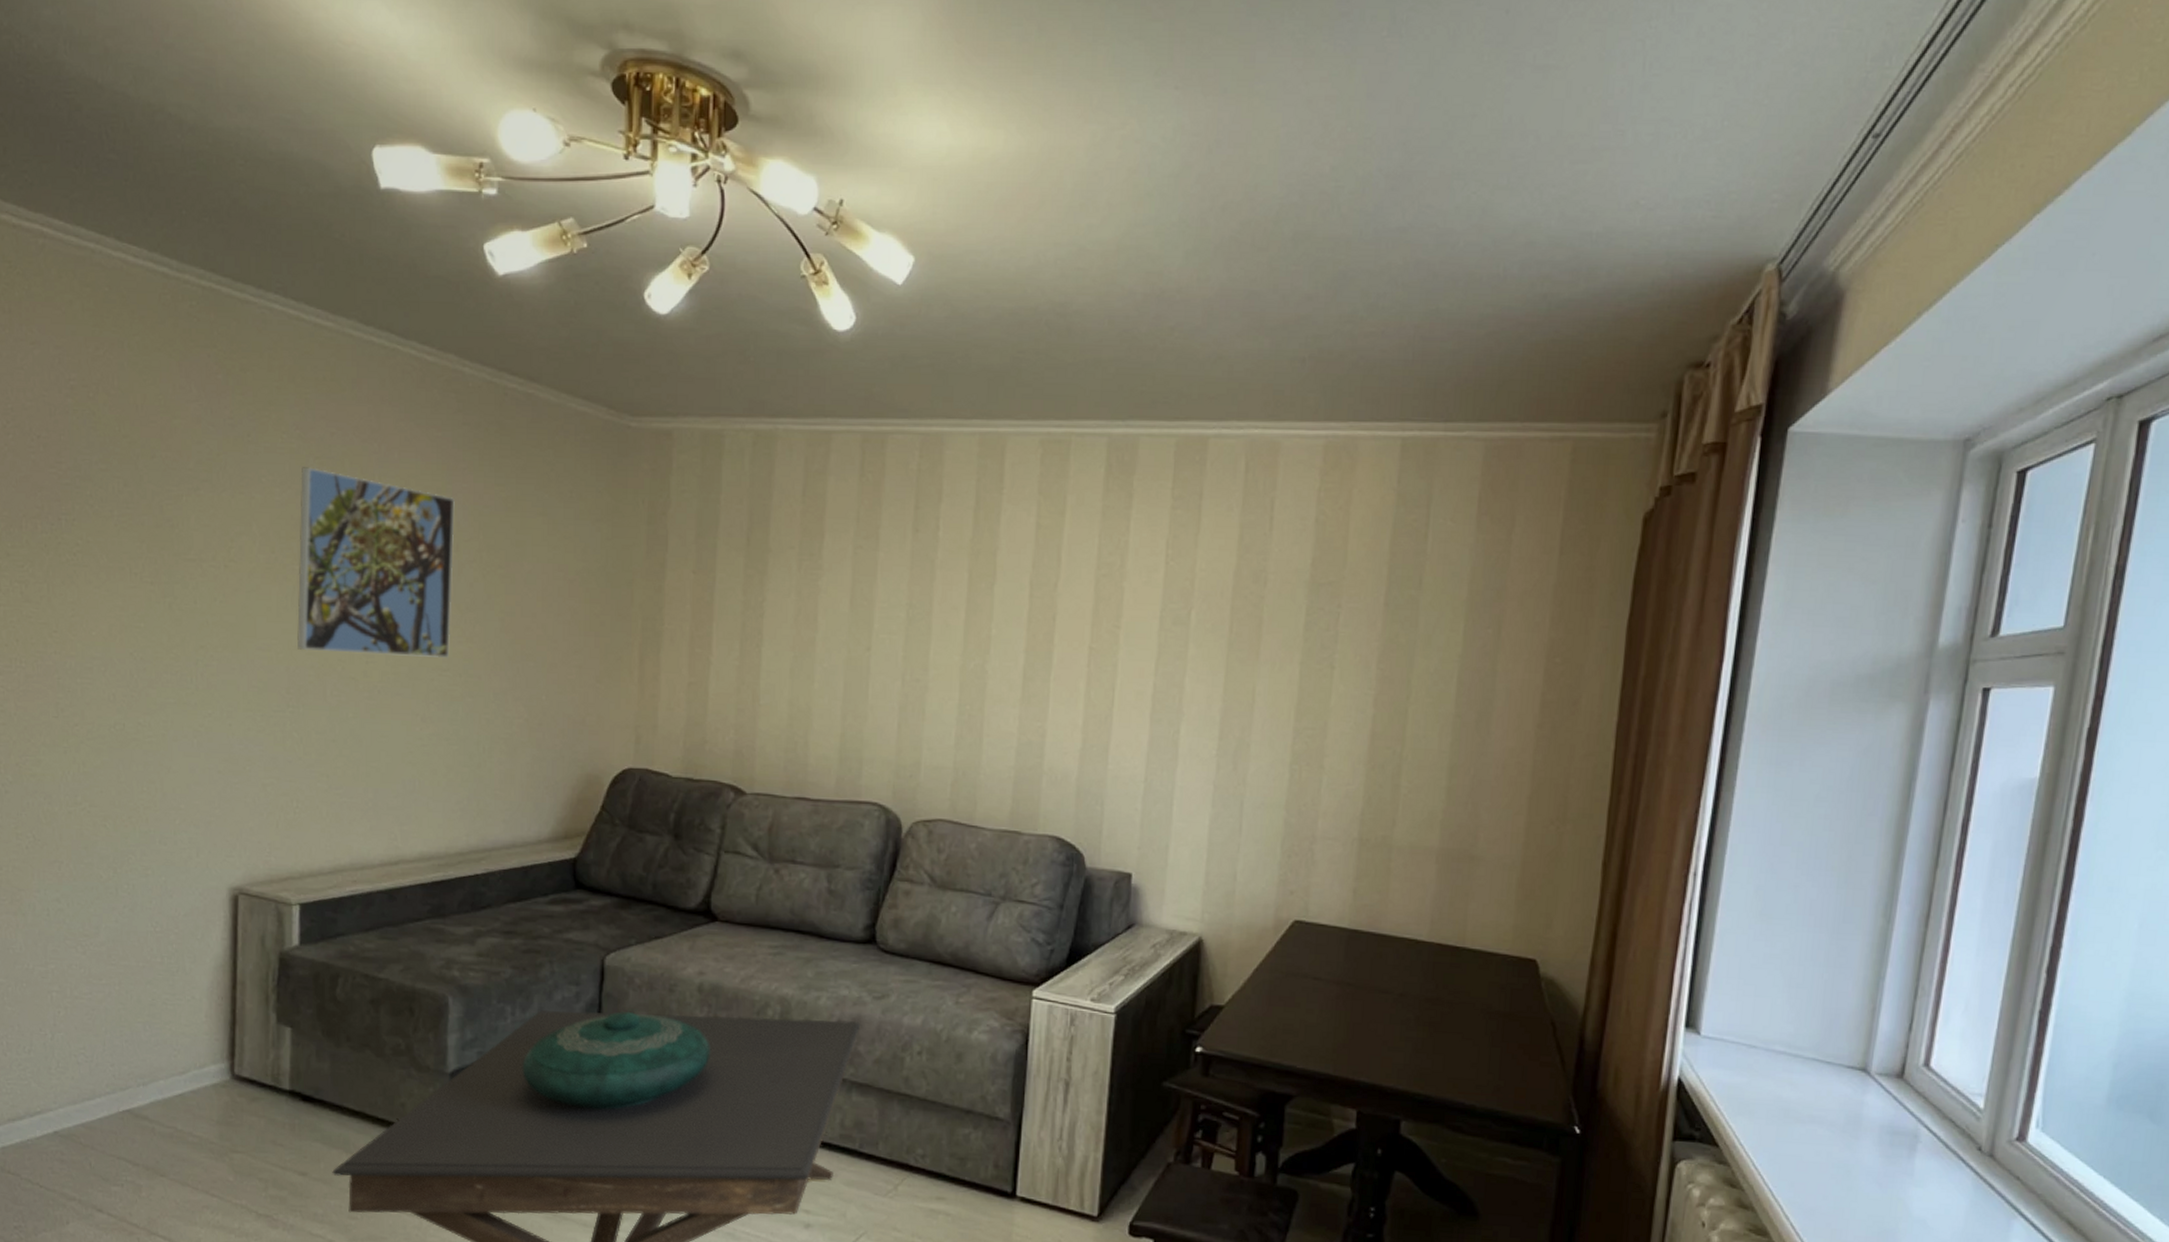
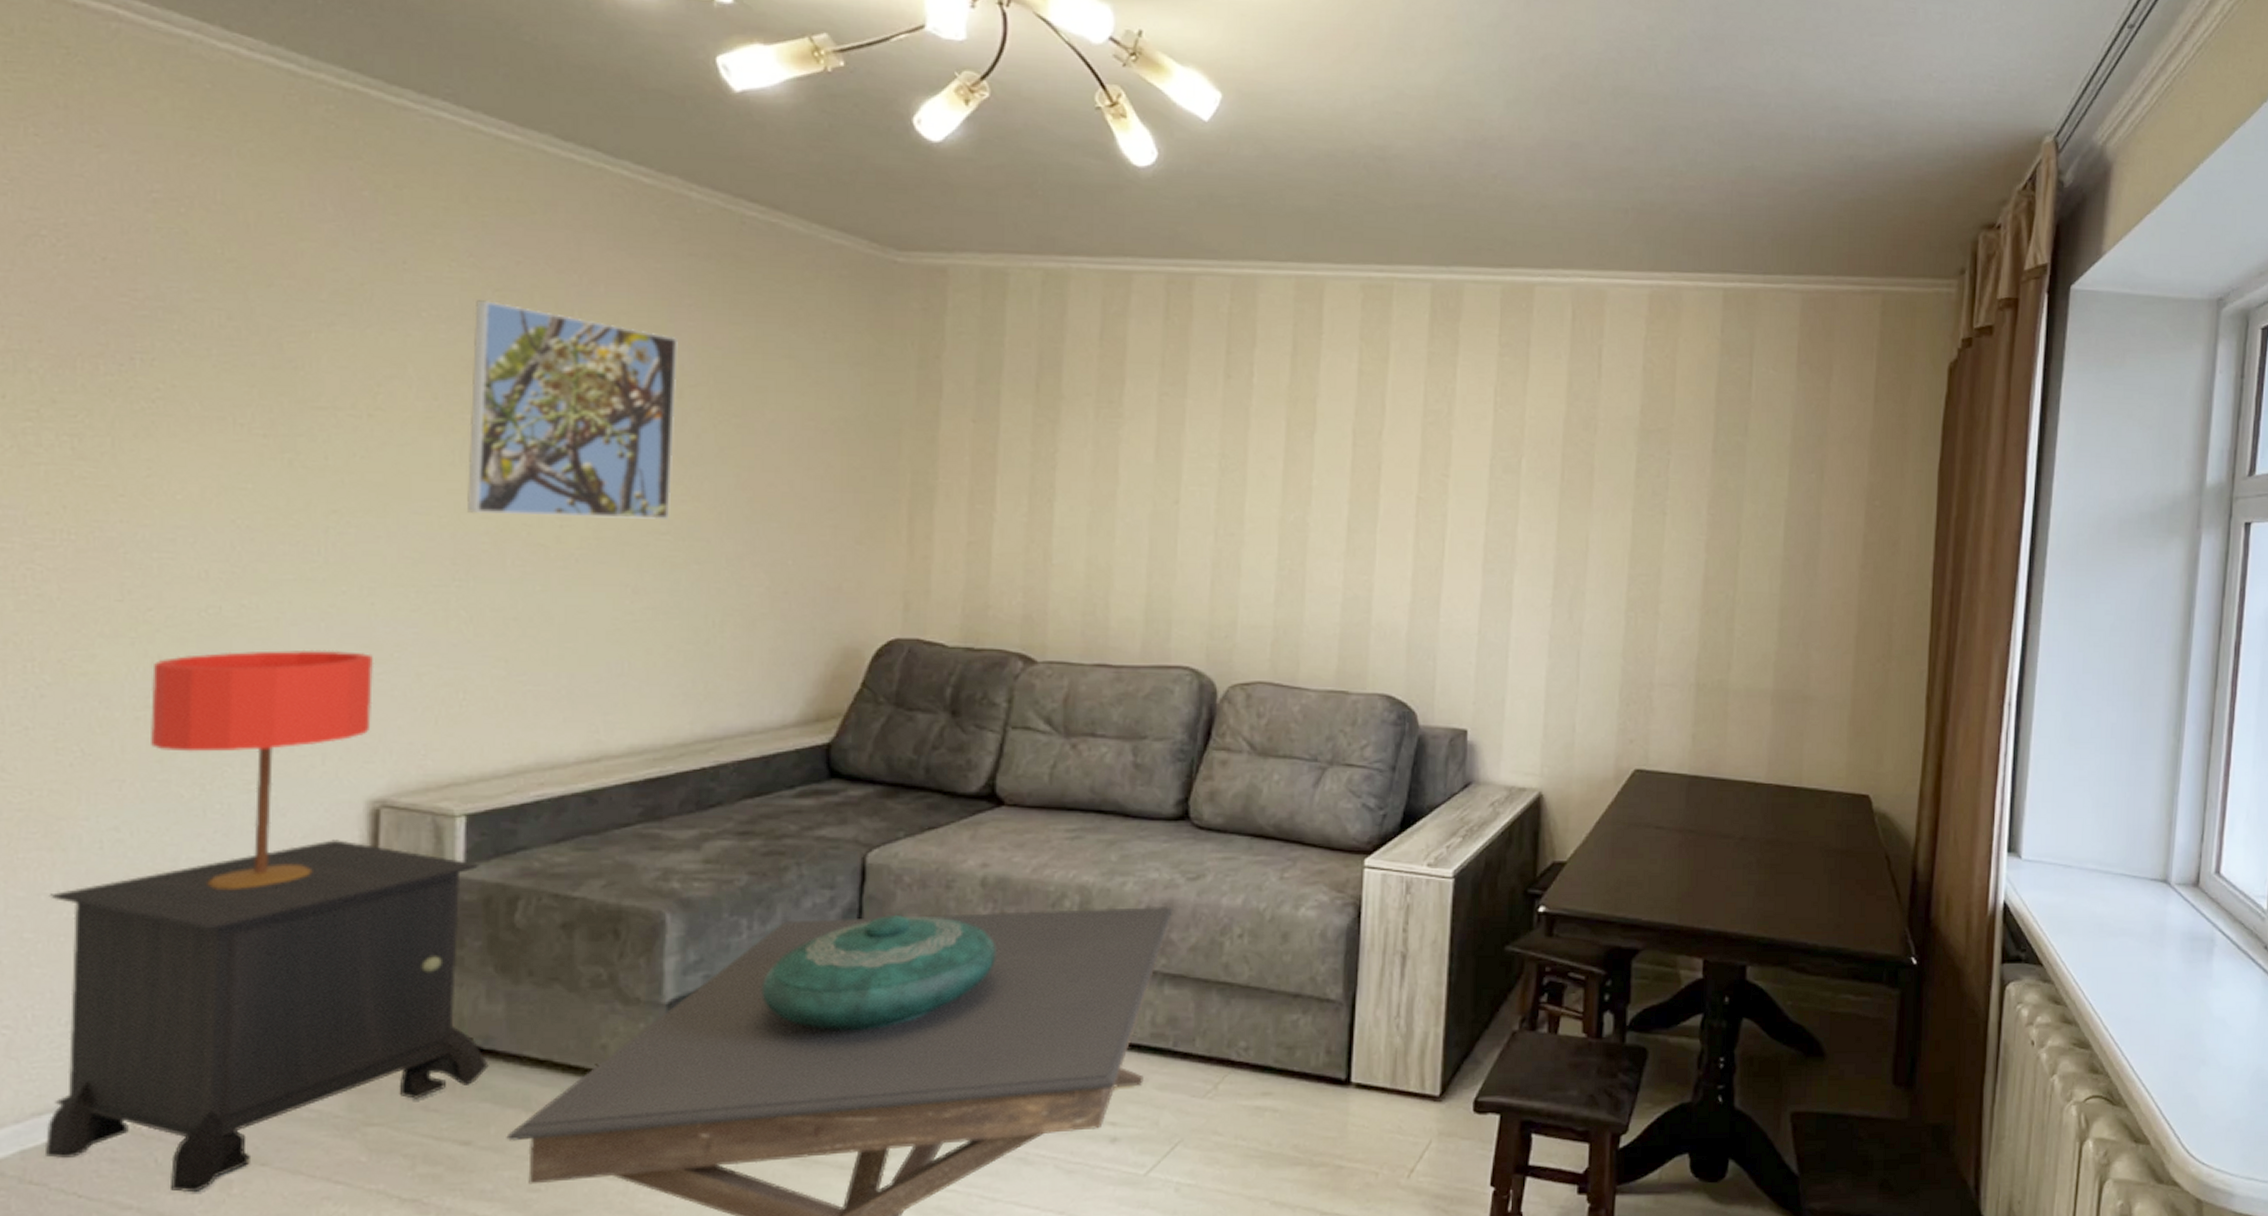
nightstand: none [15,918,319,1193] -> present [44,840,489,1193]
table lamp: none [78,761,232,954] -> present [151,649,375,889]

